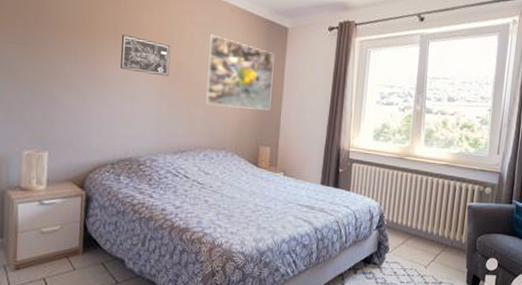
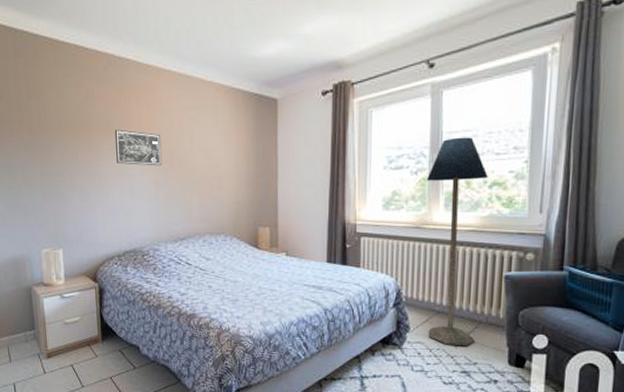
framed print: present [205,34,275,111] -> none [197,117,267,191]
floor lamp: none [404,83,460,267] -> present [427,137,488,346]

